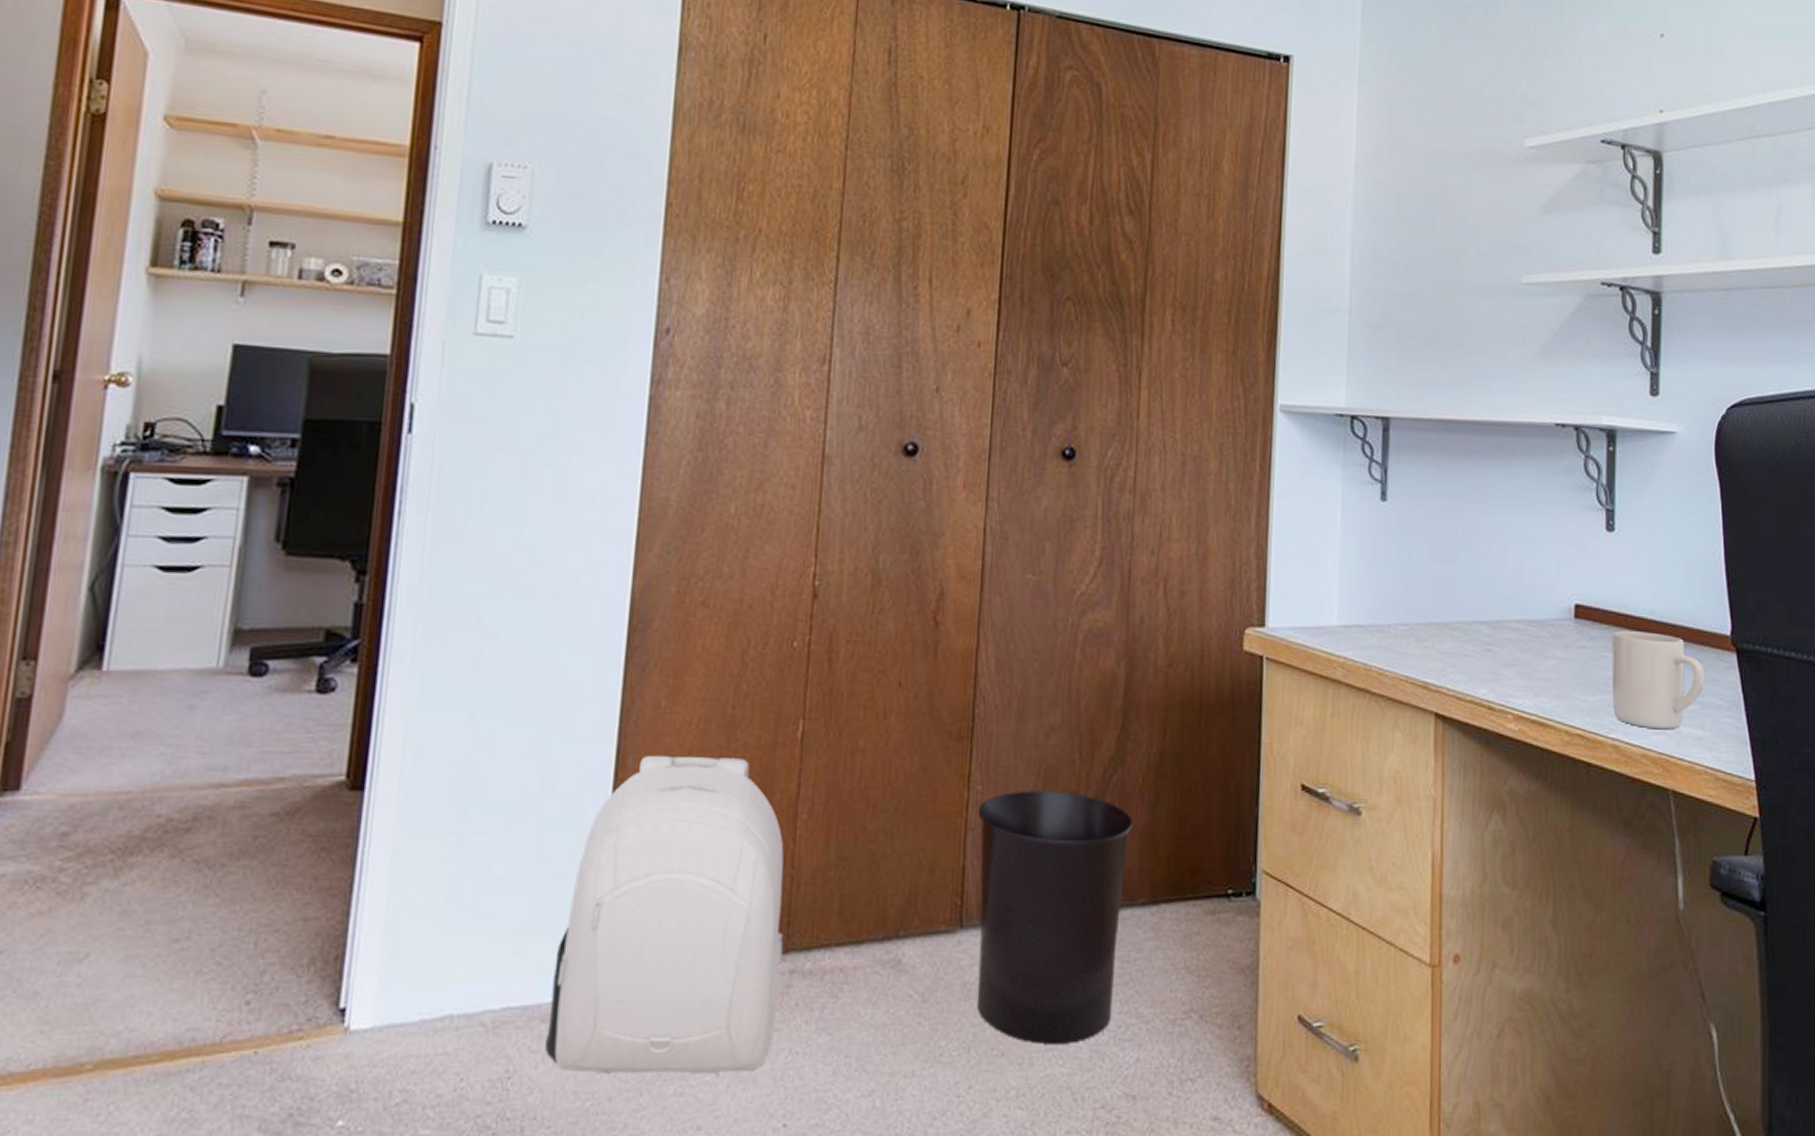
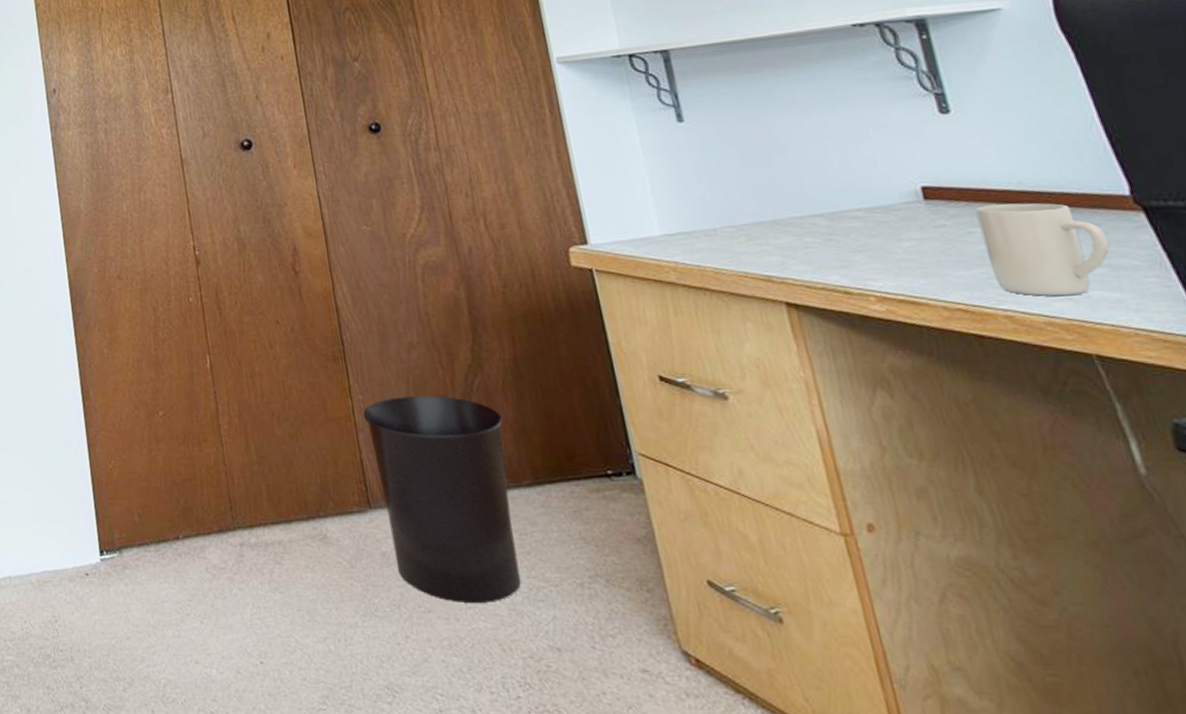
backpack: present [545,755,784,1074] -> none [69,386,238,620]

